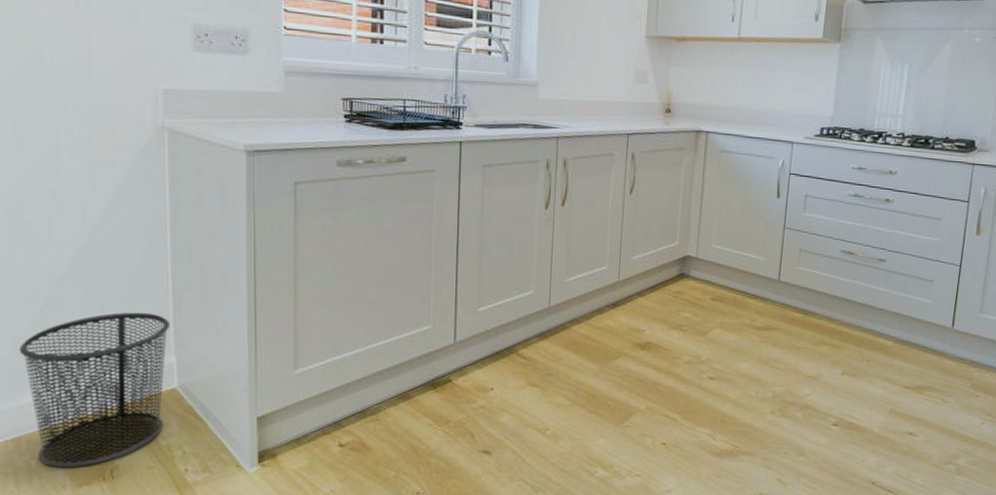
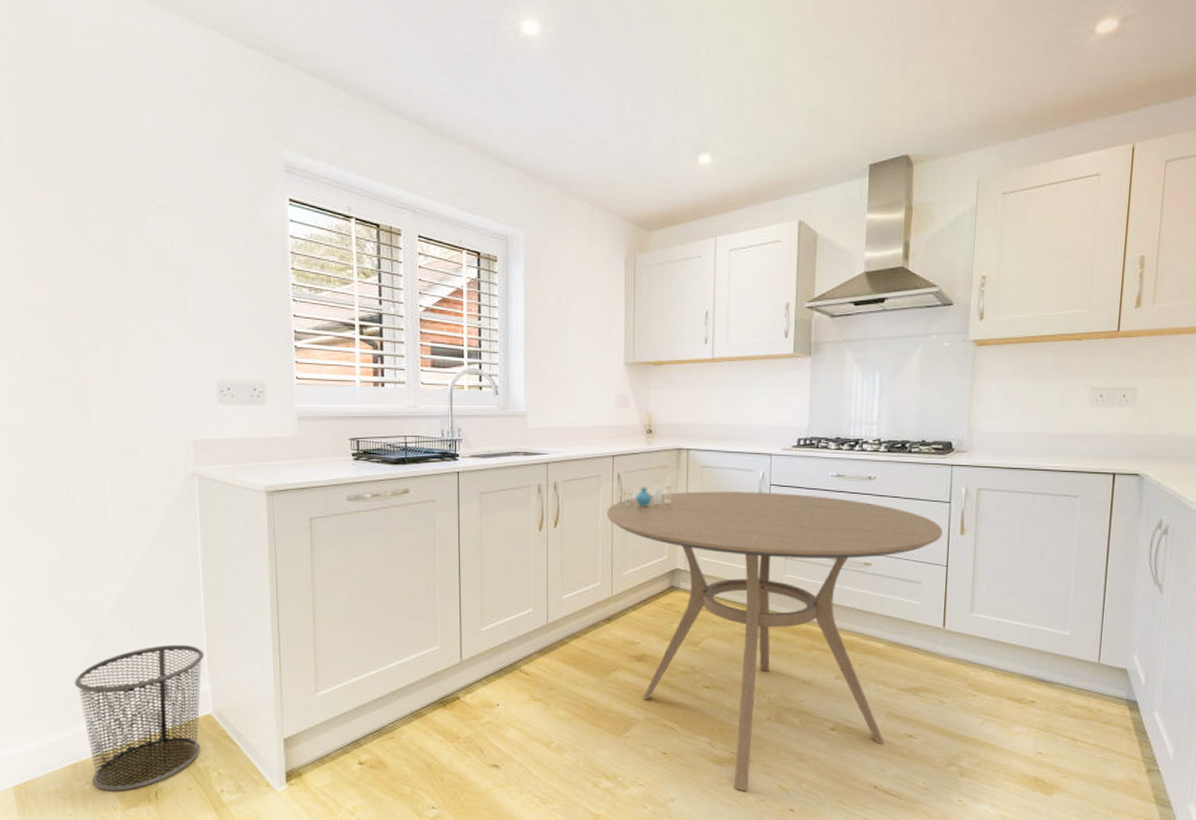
dining table: none [618,176,959,484] -> present [607,491,943,791]
vase: none [633,167,688,191] -> present [621,485,672,509]

